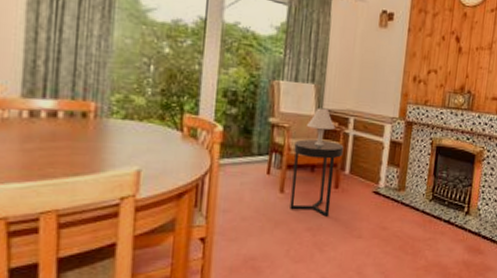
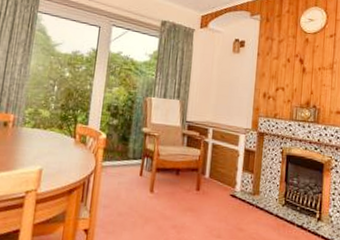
side table: present [290,139,344,217] -> none [158,146,204,216]
table lamp: present [307,107,336,147] -> none [173,120,197,153]

